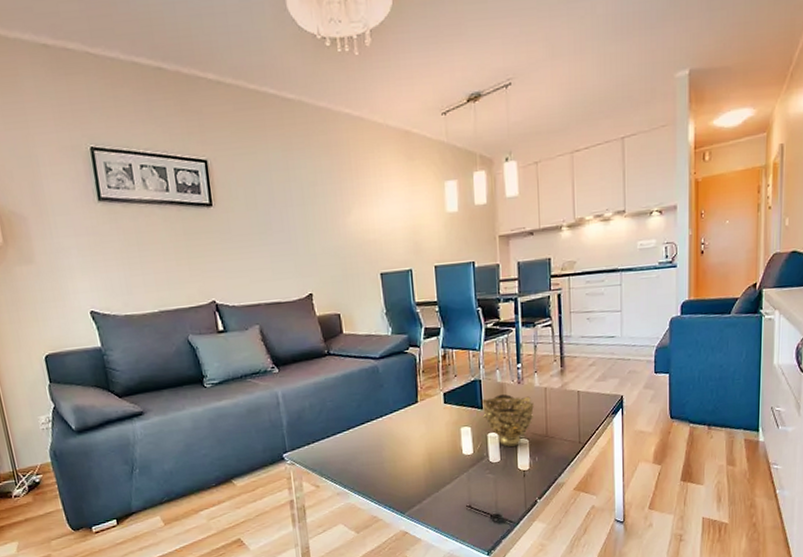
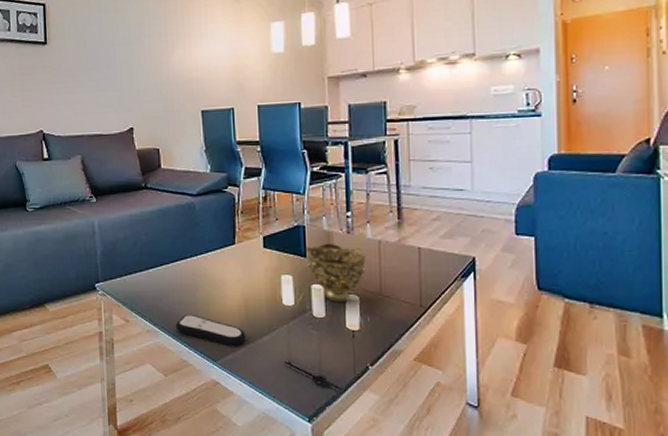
remote control: none [364,472,431,498] -> present [175,314,246,346]

